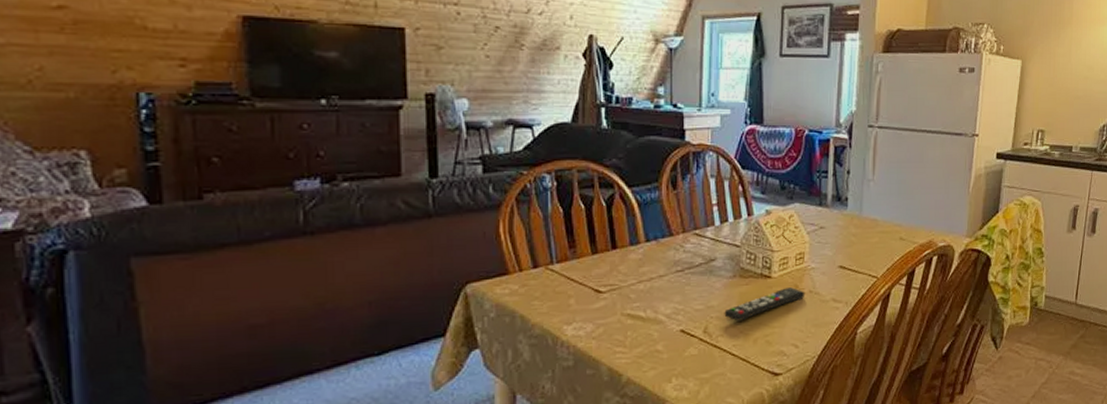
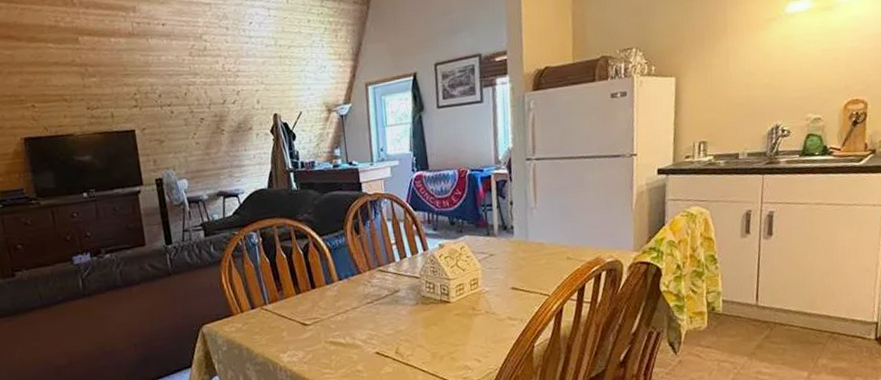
remote control: present [724,287,805,322] -> none [411,310,483,342]

